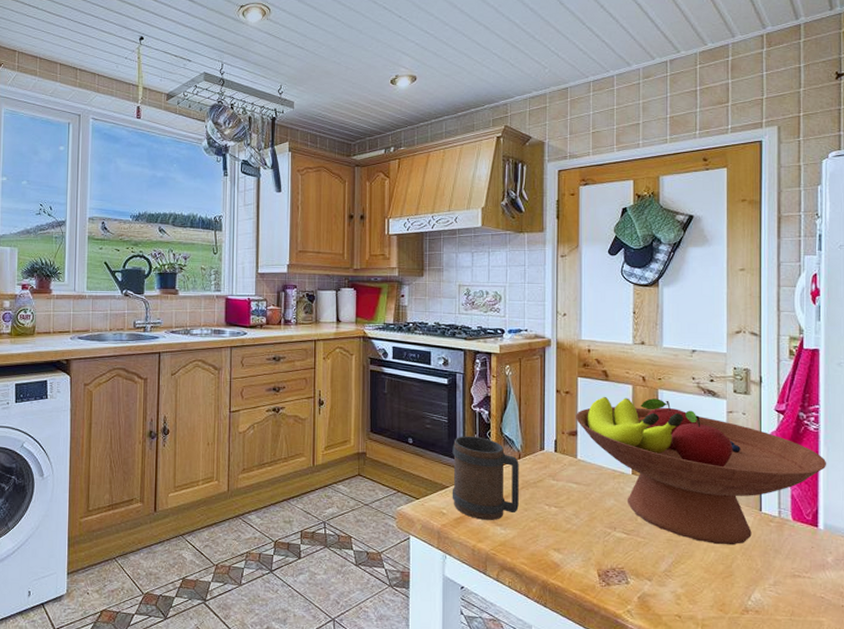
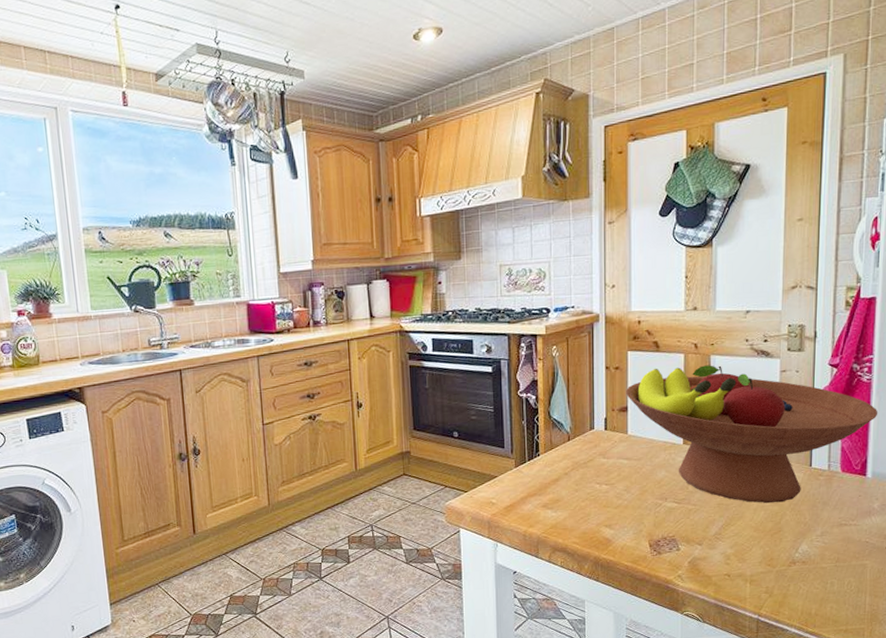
mug: present [452,436,519,521] -> none [499,422,569,506]

